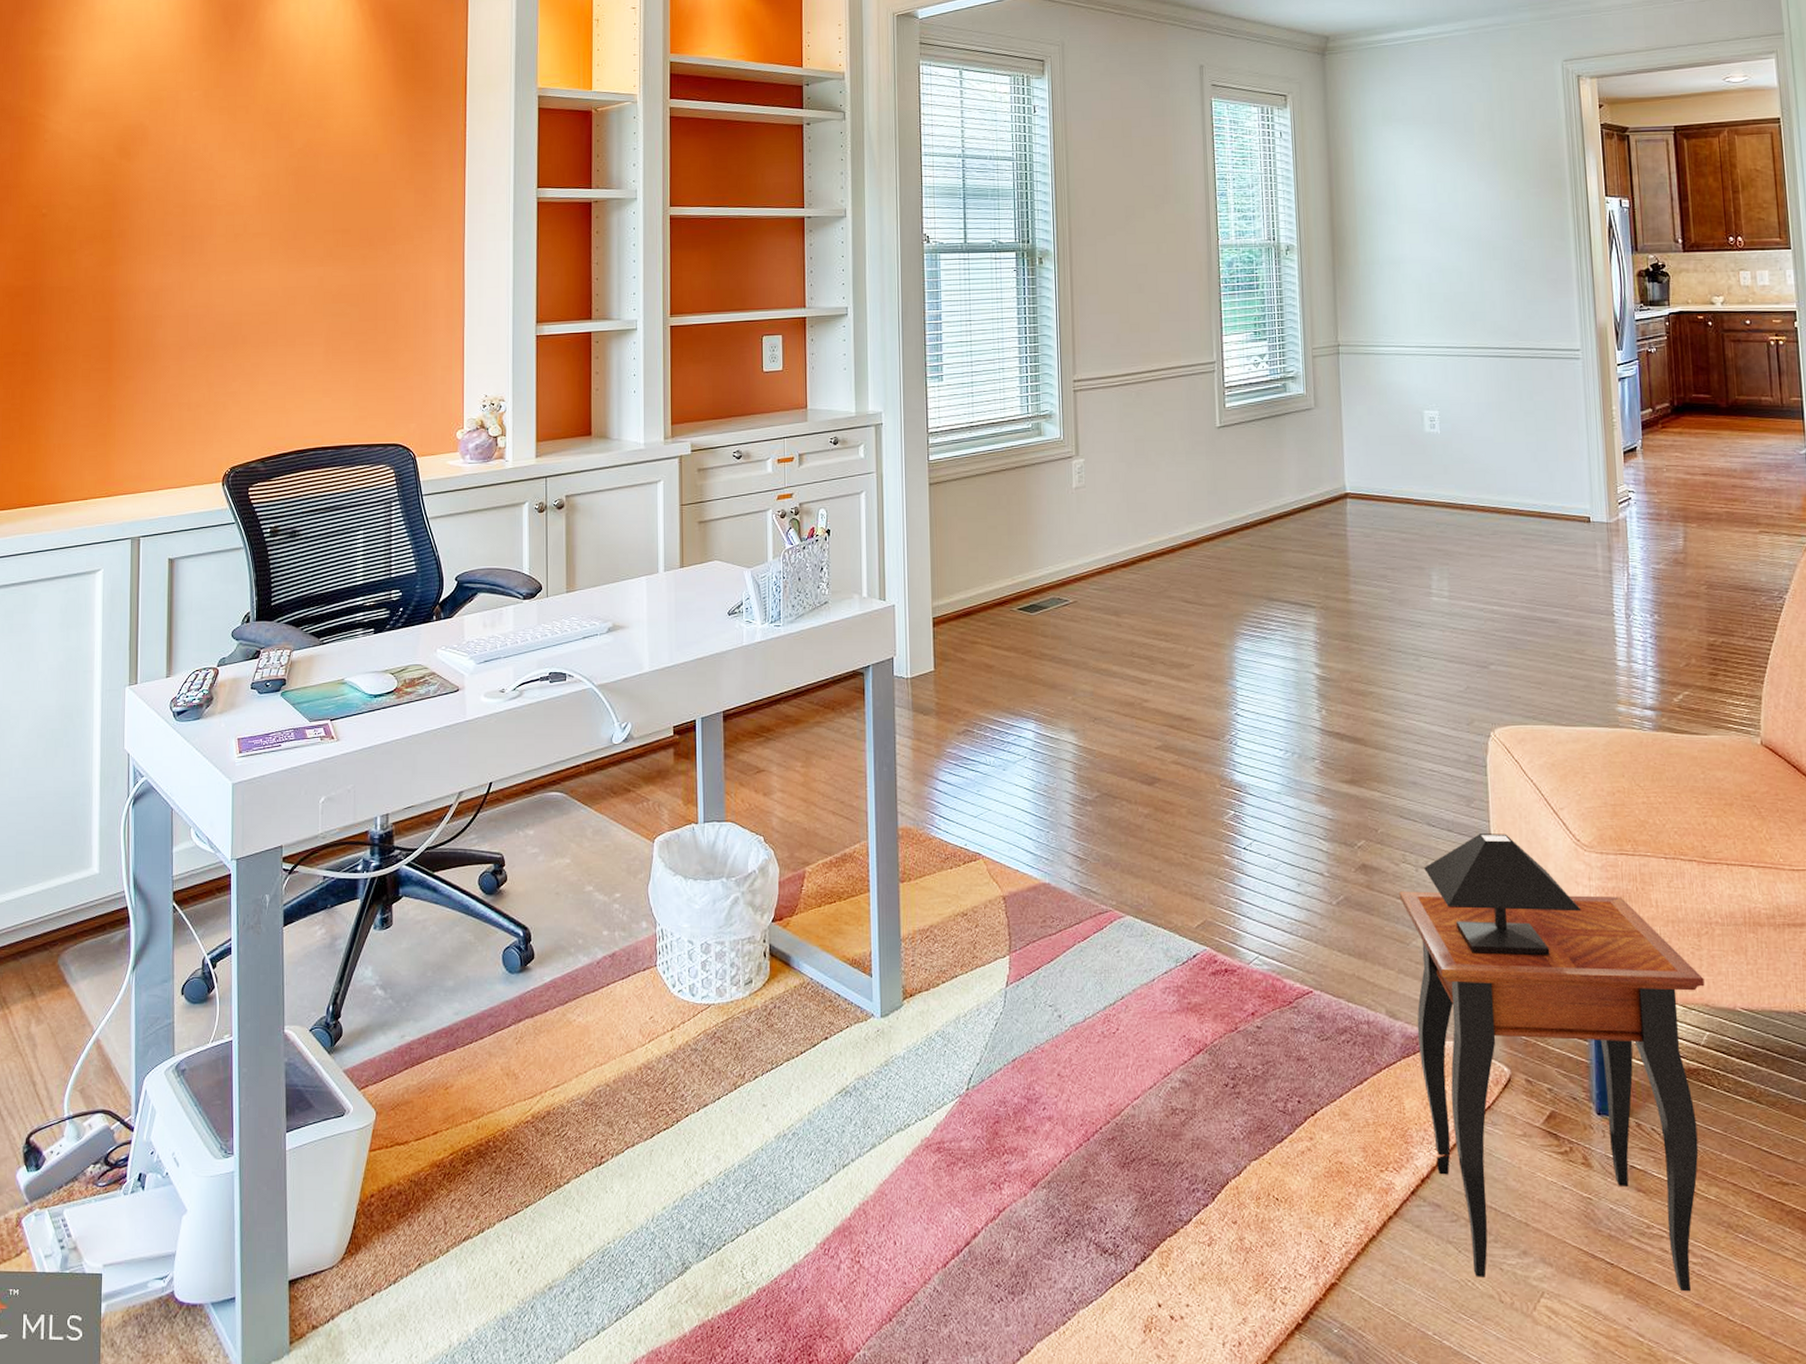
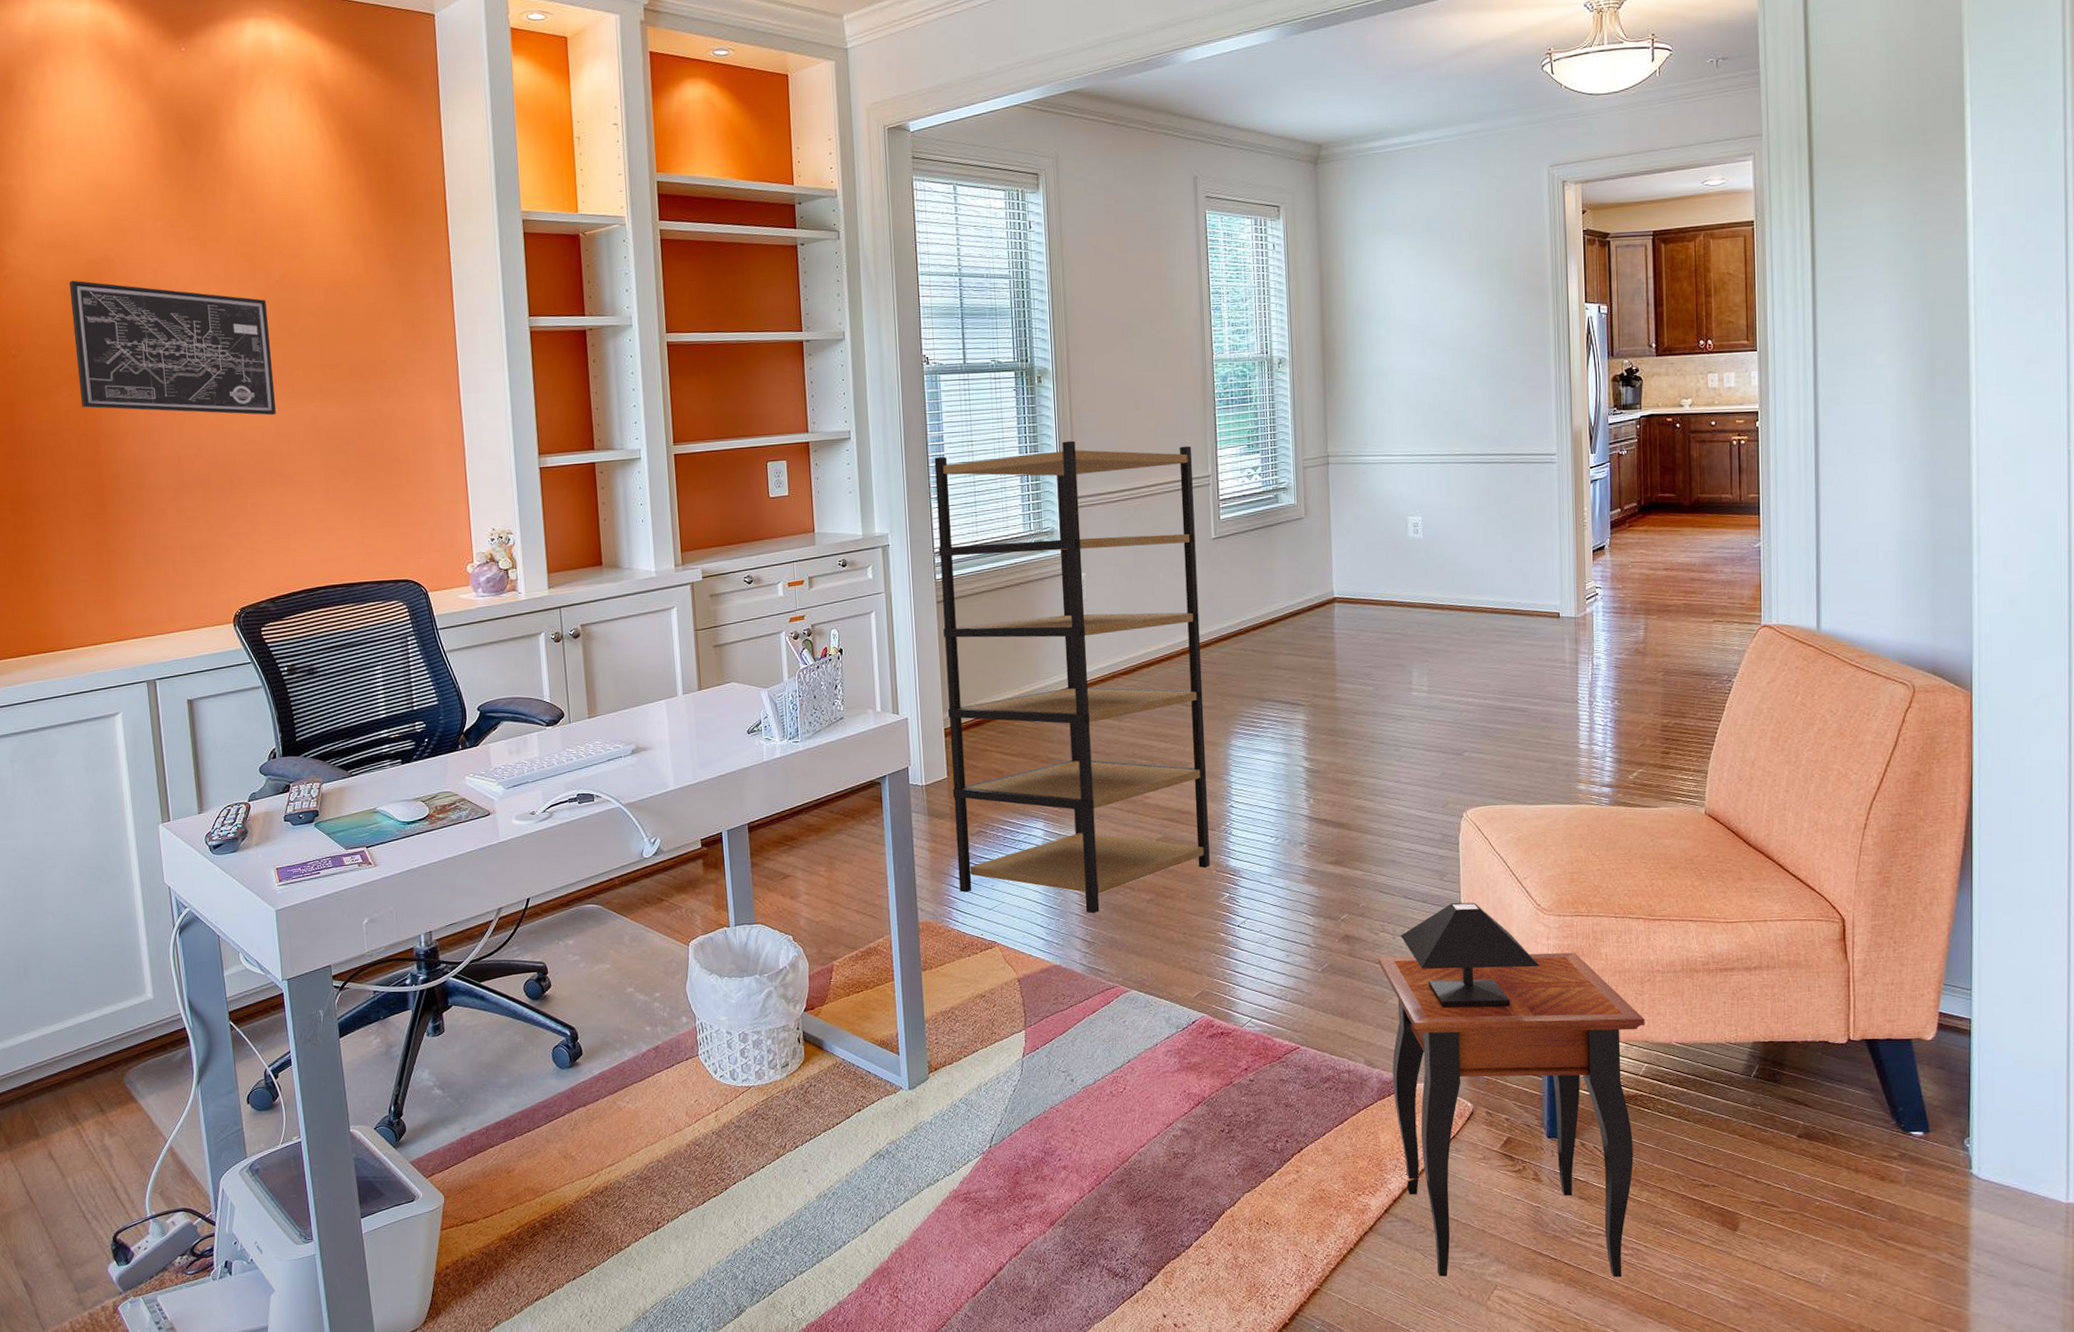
wall art: none [101,145,286,278] -> present [69,280,276,416]
shelving unit: none [931,323,1214,827] -> present [934,440,1210,914]

